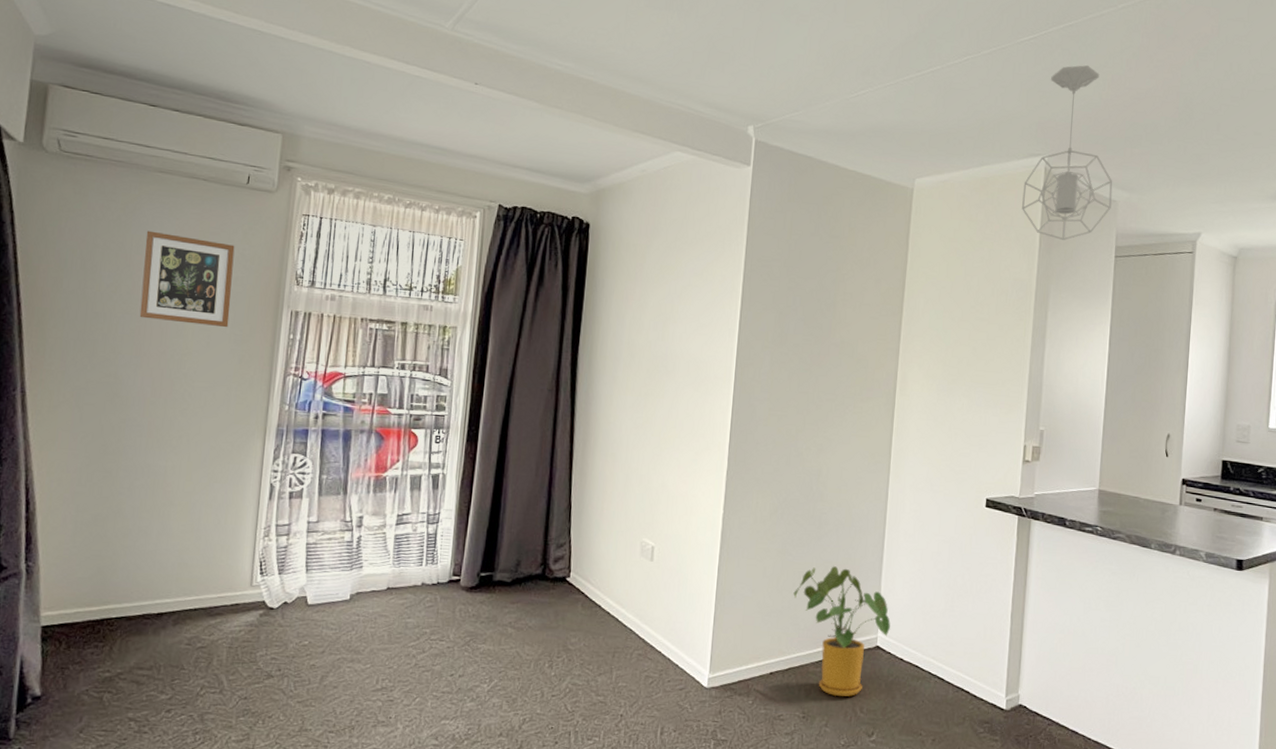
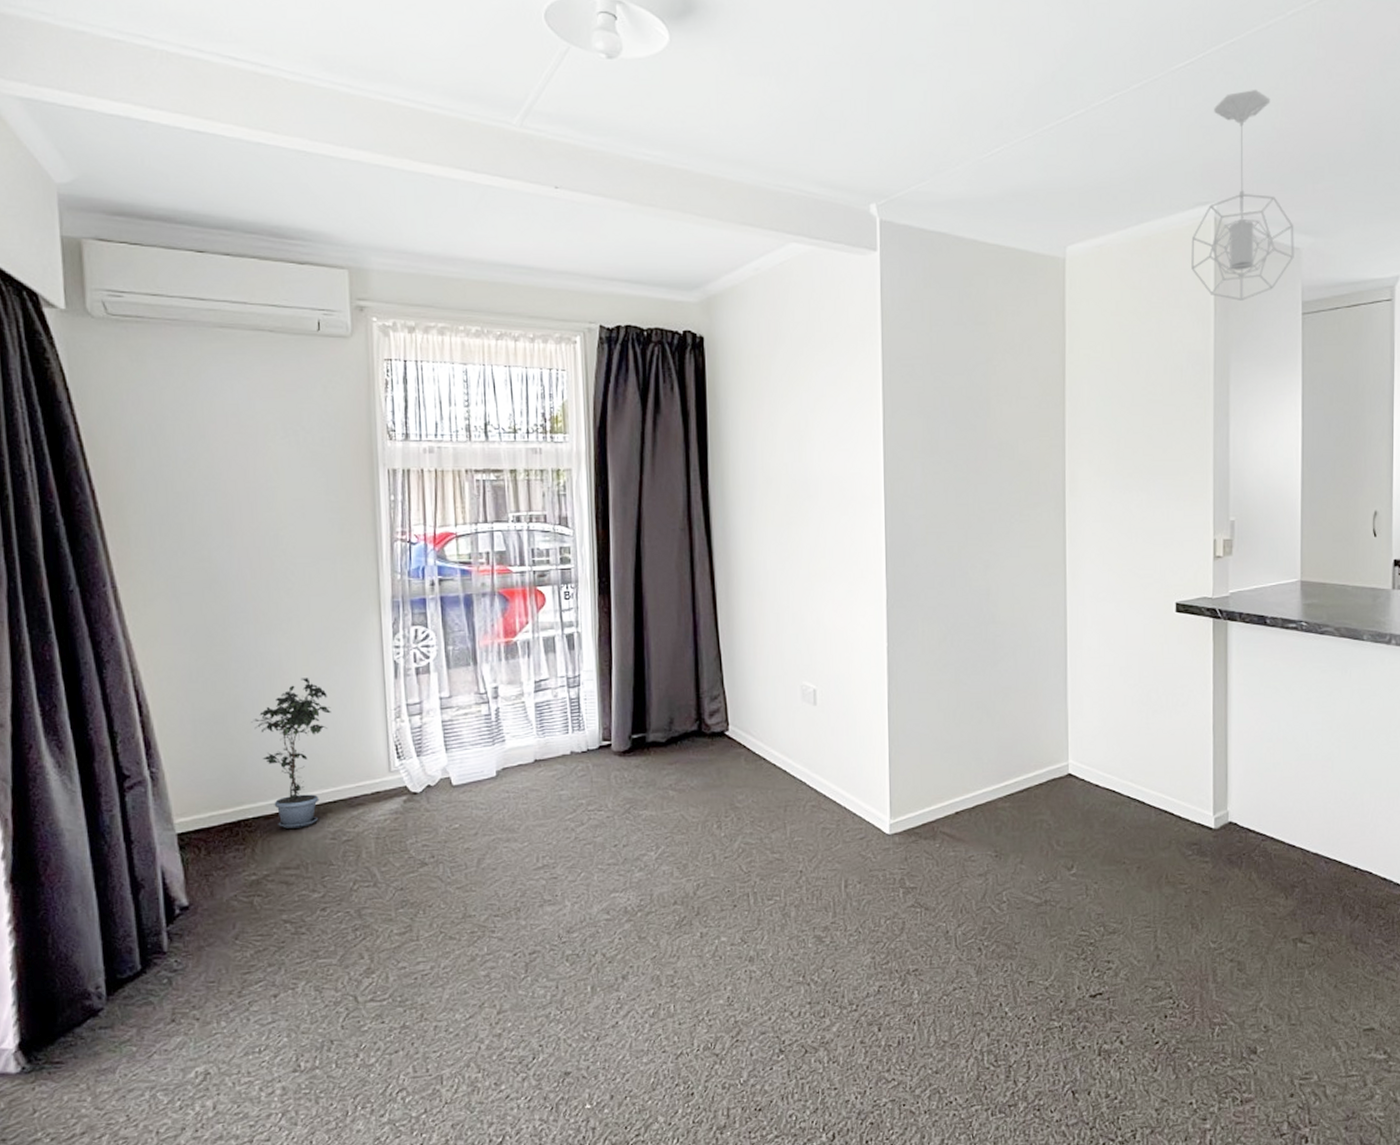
potted plant: none [129,491,206,631] -> present [251,678,331,829]
picture frame: present [139,230,235,328] -> none [216,395,322,495]
house plant: present [793,566,891,697] -> none [972,692,1081,831]

